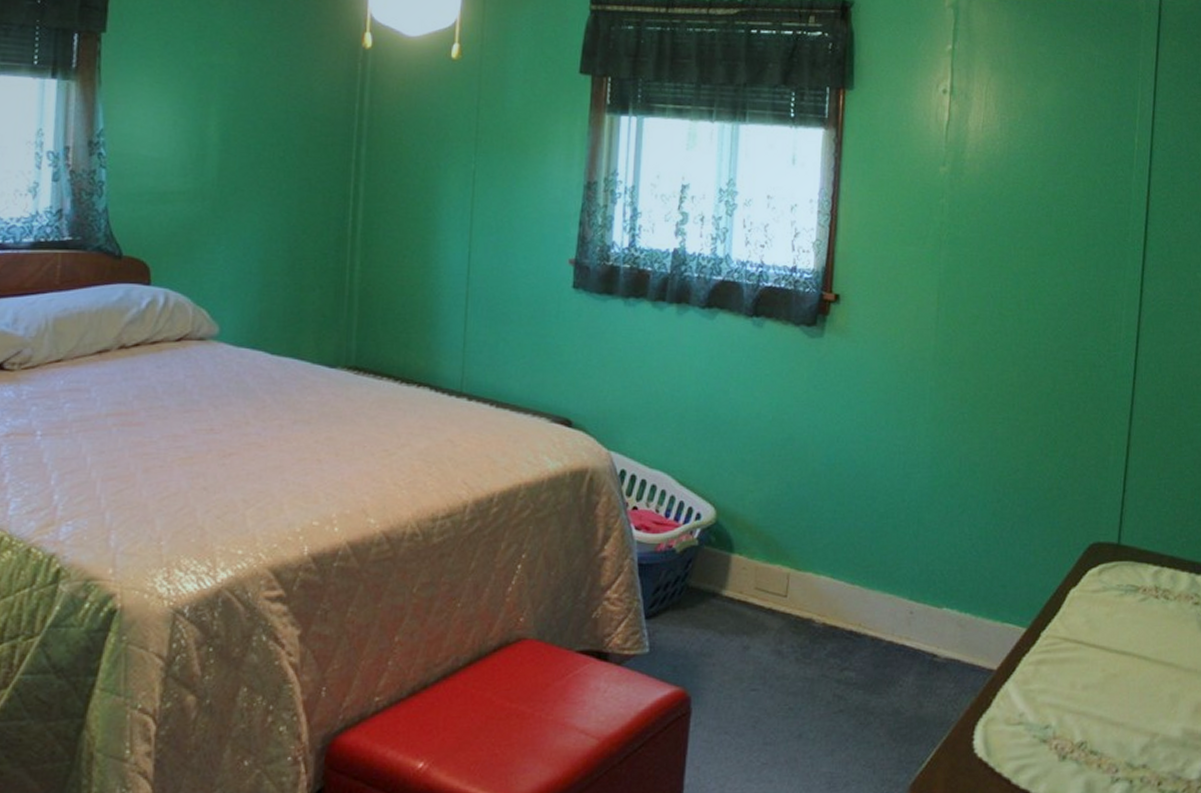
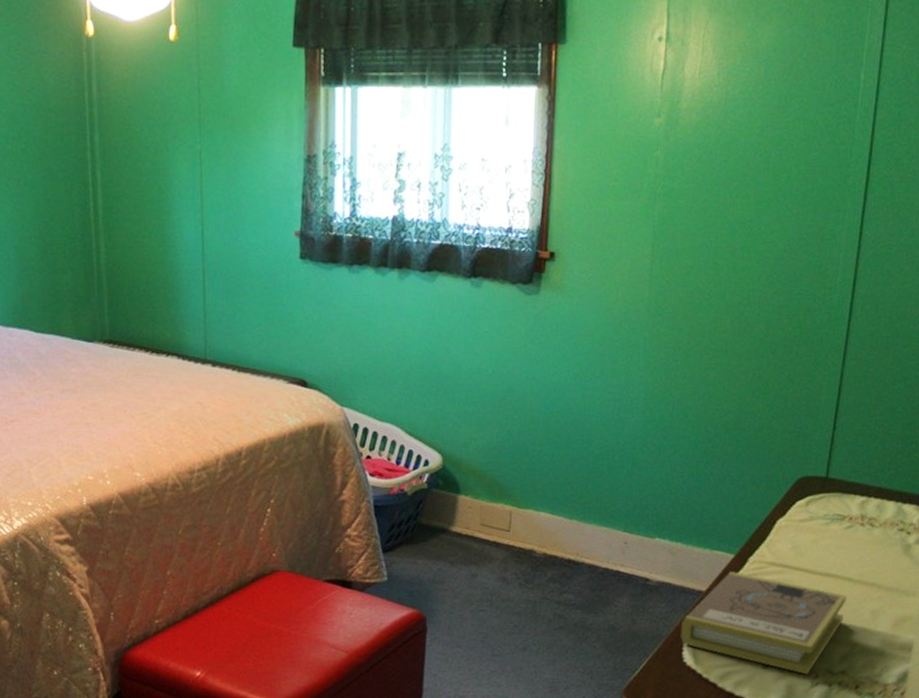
book: none [971,648,1145,769] -> present [680,572,848,675]

